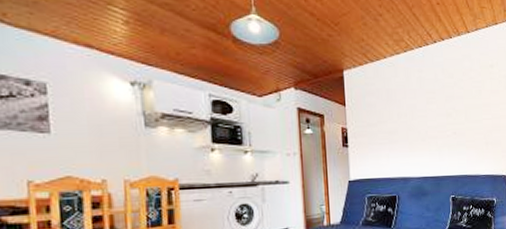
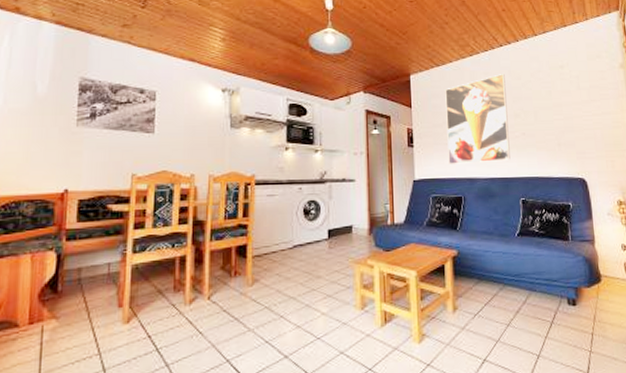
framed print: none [379,72,442,164] -> present [445,74,510,164]

